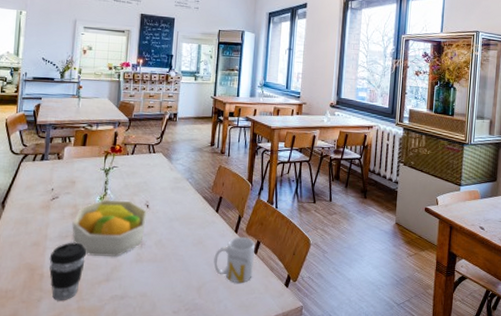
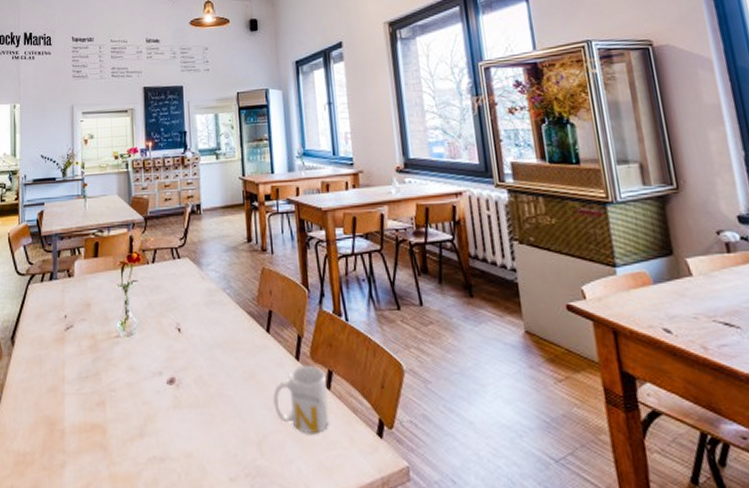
coffee cup: present [49,242,87,301] -> none [69,385,113,467]
fruit bowl: present [72,199,148,258] -> none [92,324,181,403]

